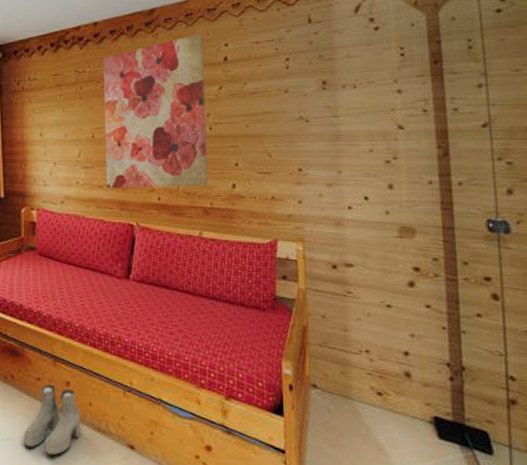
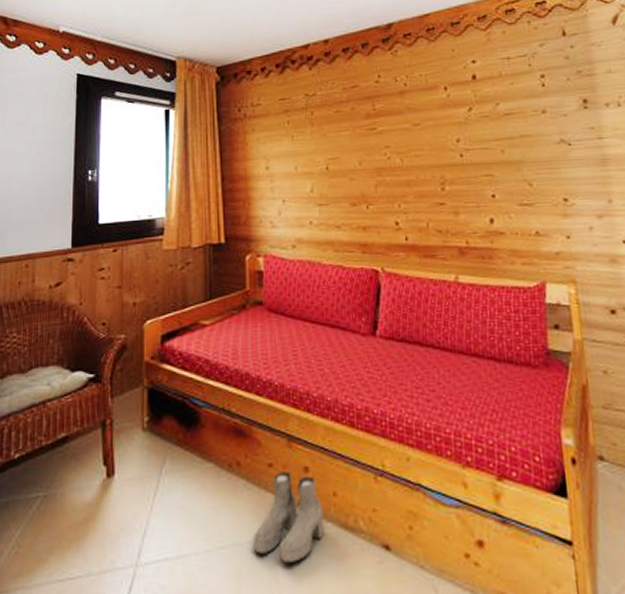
wall art: present [103,34,209,188] -> none [336,50,463,228]

